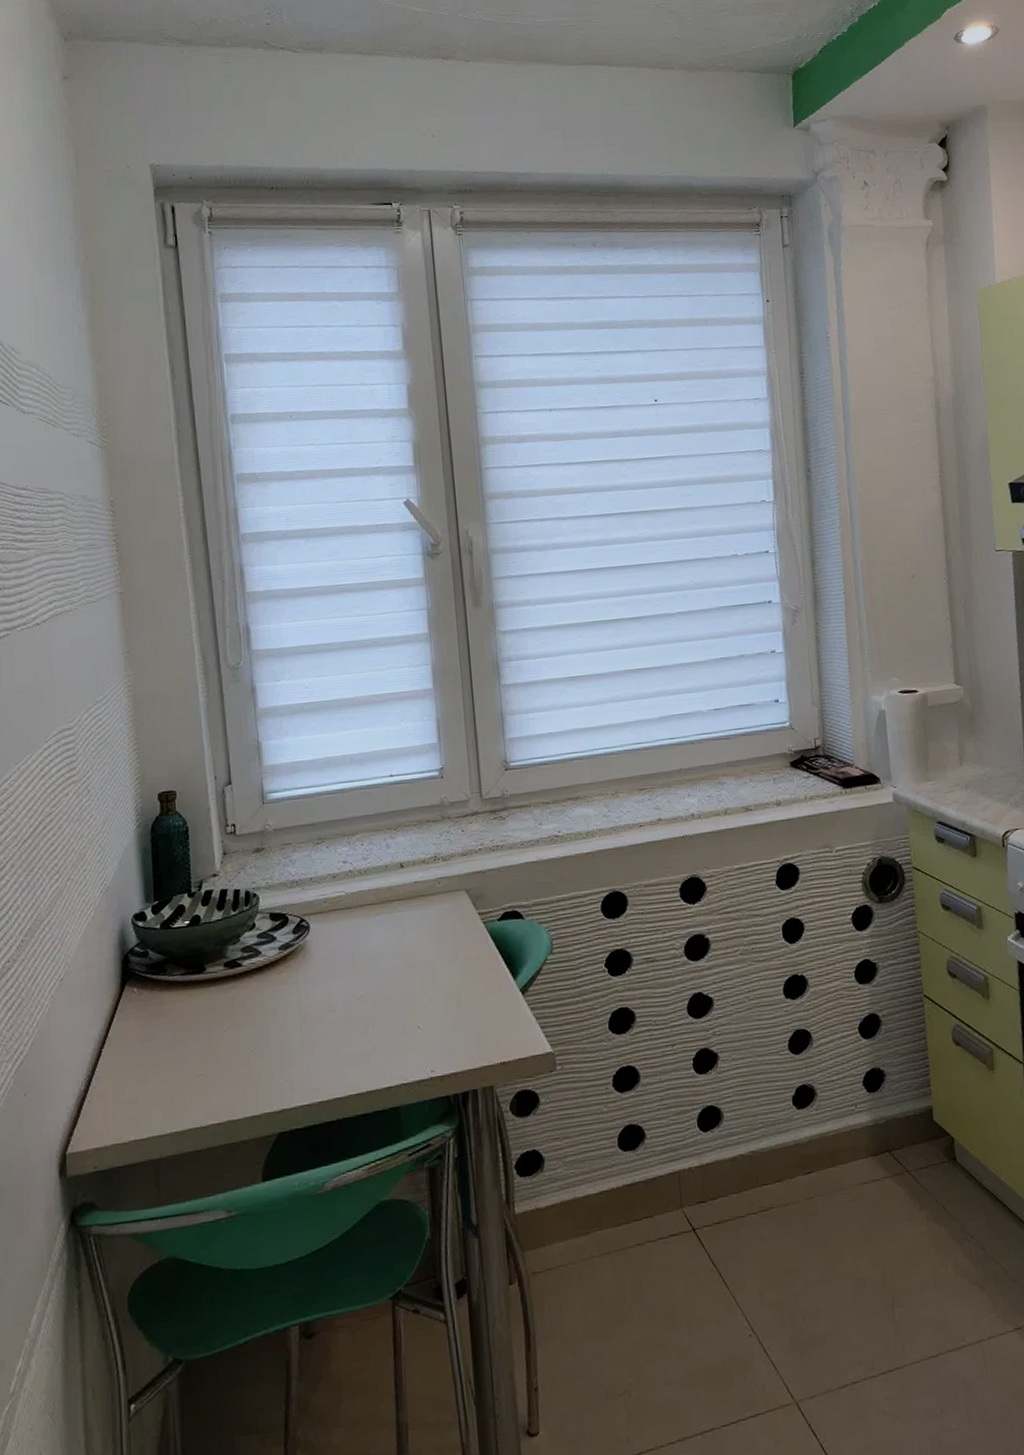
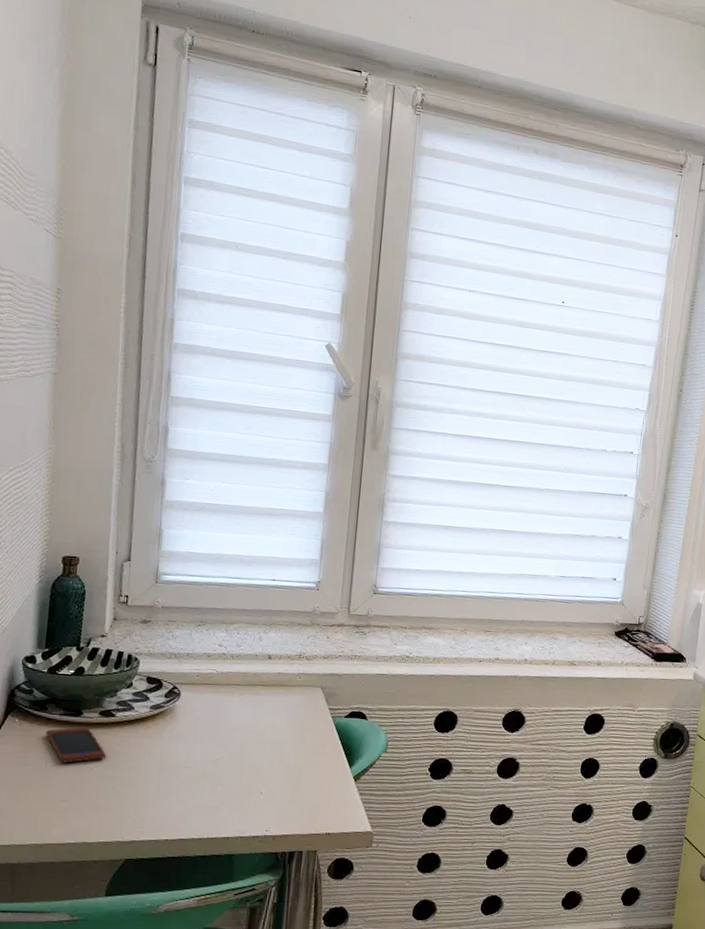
smartphone: none [168,983,238,1031] -> present [45,726,106,763]

